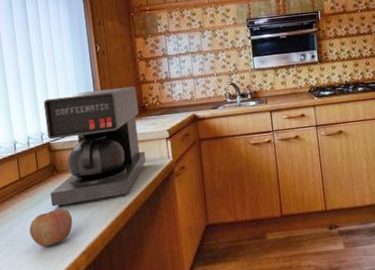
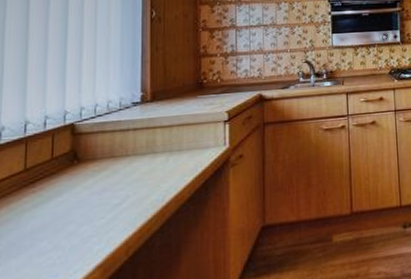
apple: present [29,209,73,247] -> none [27,208,90,261]
coffee maker: present [43,86,147,207] -> none [63,59,197,207]

